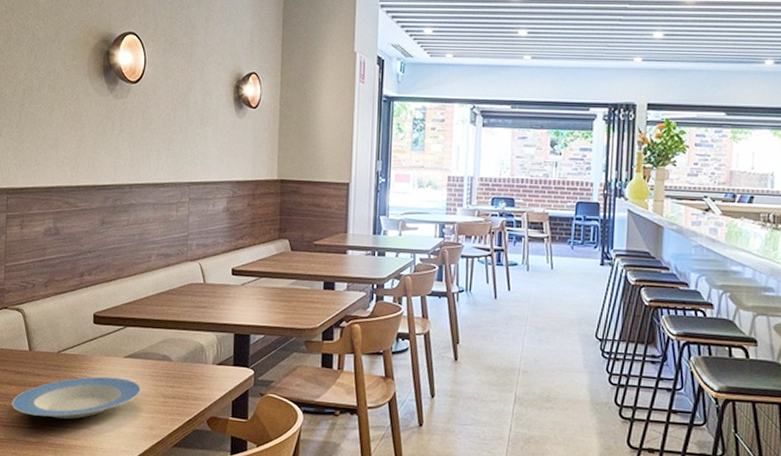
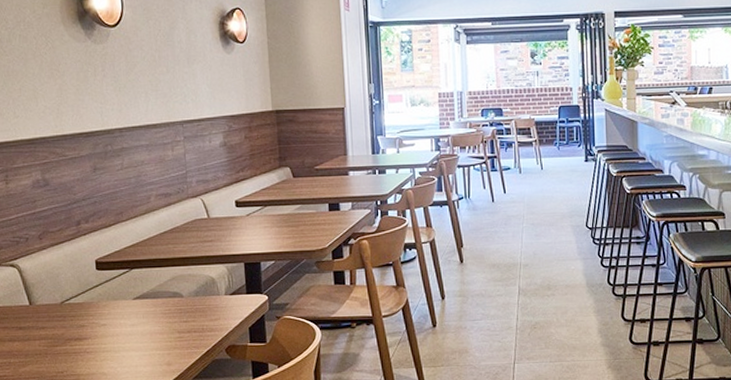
plate: present [11,376,142,419] -> none [16,320,155,369]

